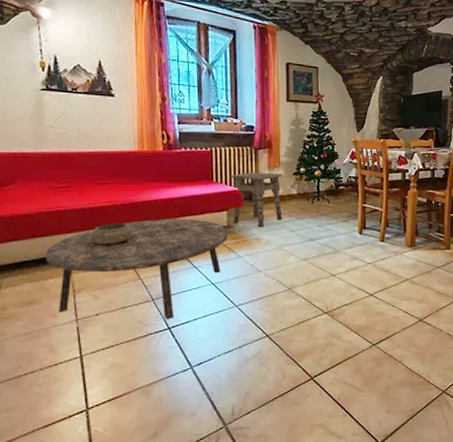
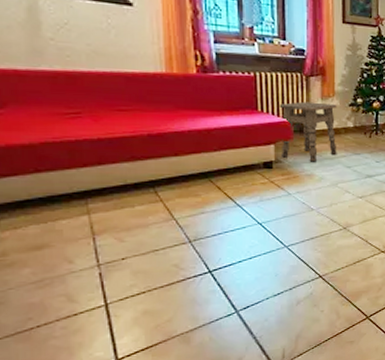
coffee table: present [45,219,229,320] -> none [54,152,277,263]
decorative bowl: present [91,223,133,247] -> none [111,156,163,183]

